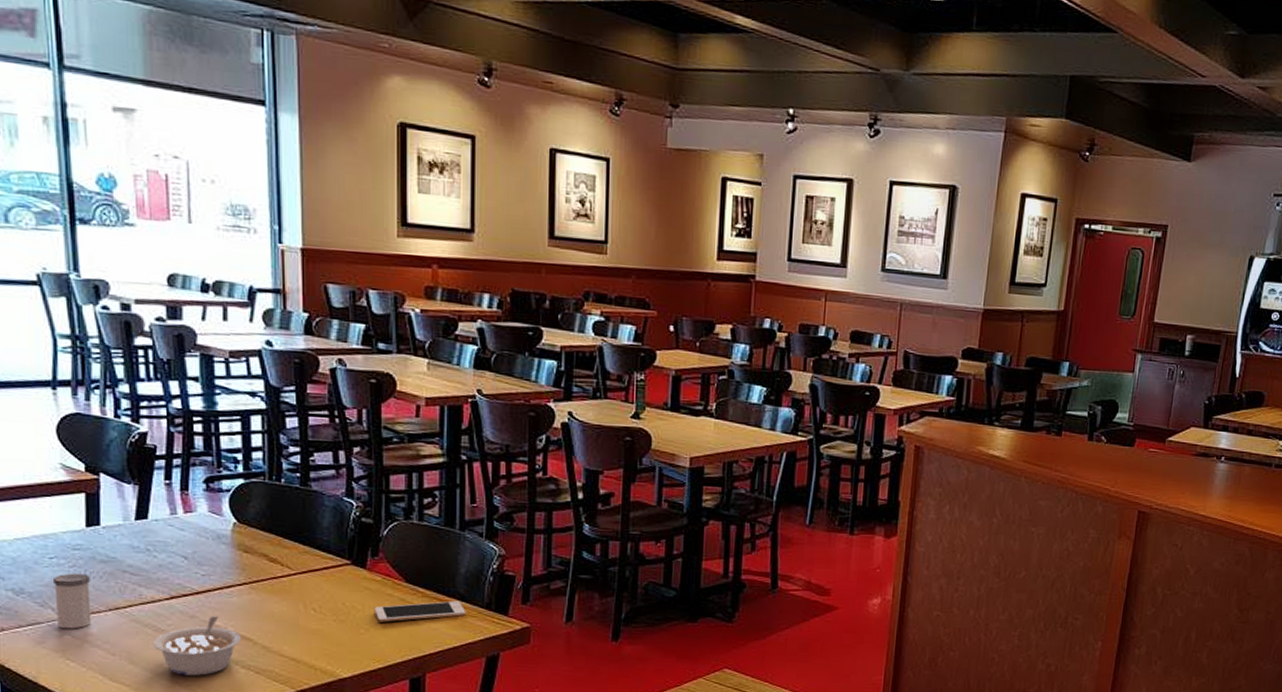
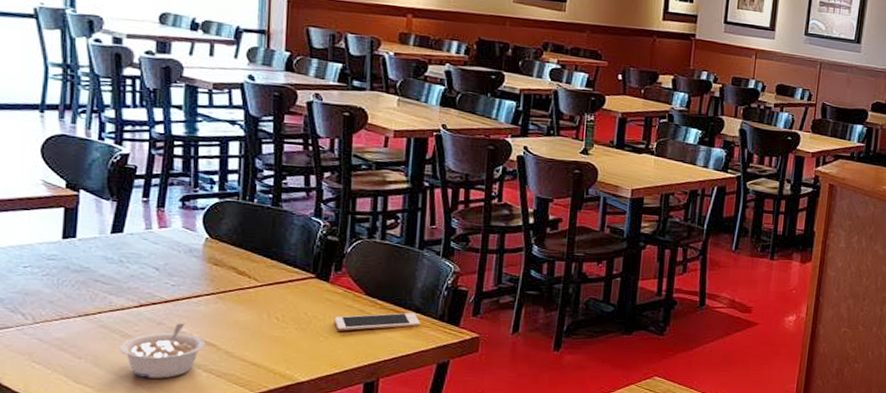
salt shaker: present [52,573,92,629] -> none [24,281,62,334]

